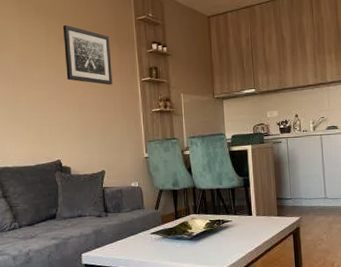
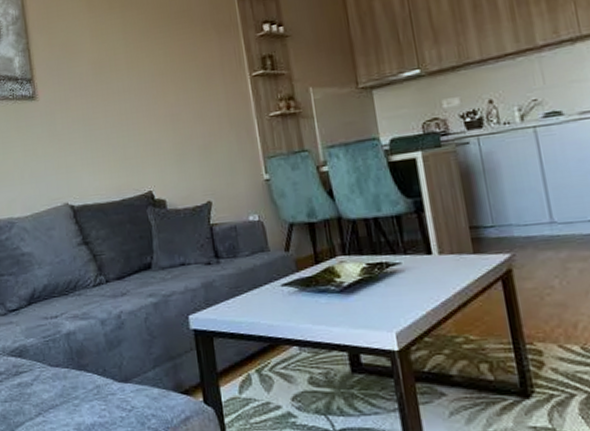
wall art: present [62,25,113,85] -> none [143,15,213,87]

